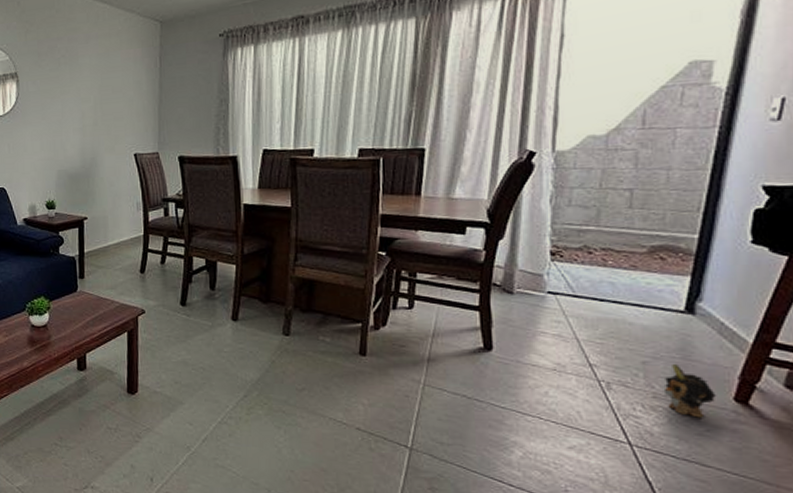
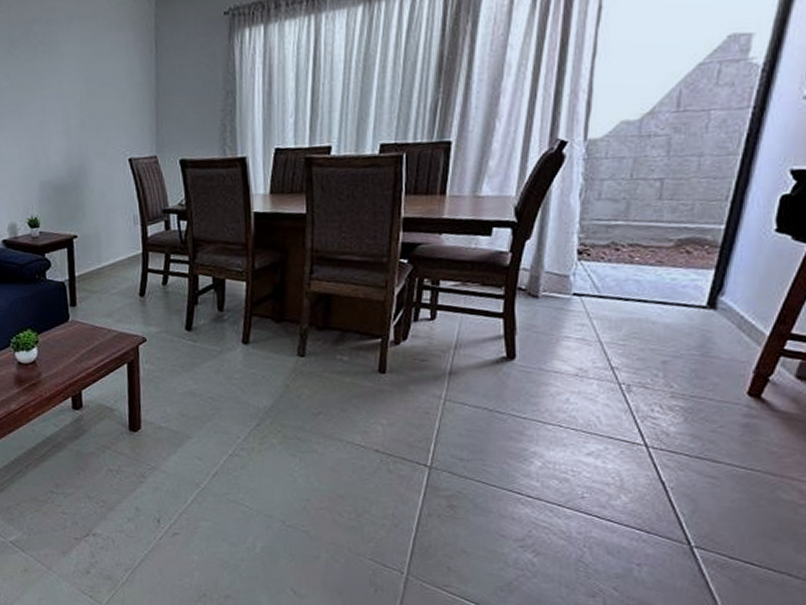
plush toy: present [663,363,716,418] -> none [681,360,731,415]

